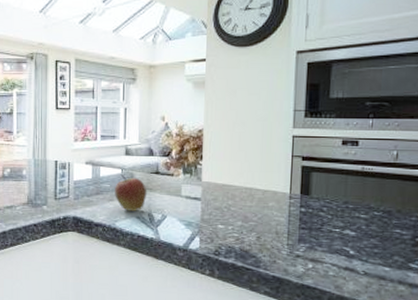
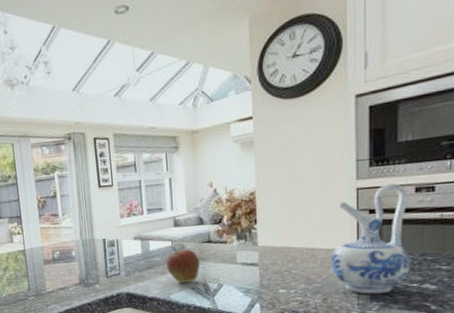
ceramic pitcher: none [266,135,335,236] -> present [331,183,411,294]

